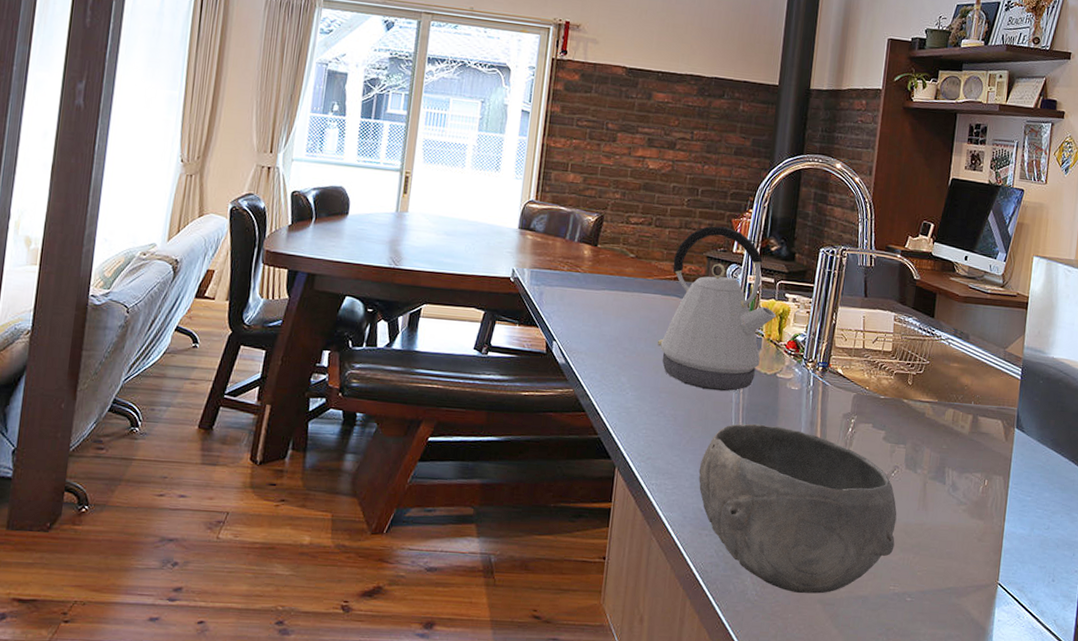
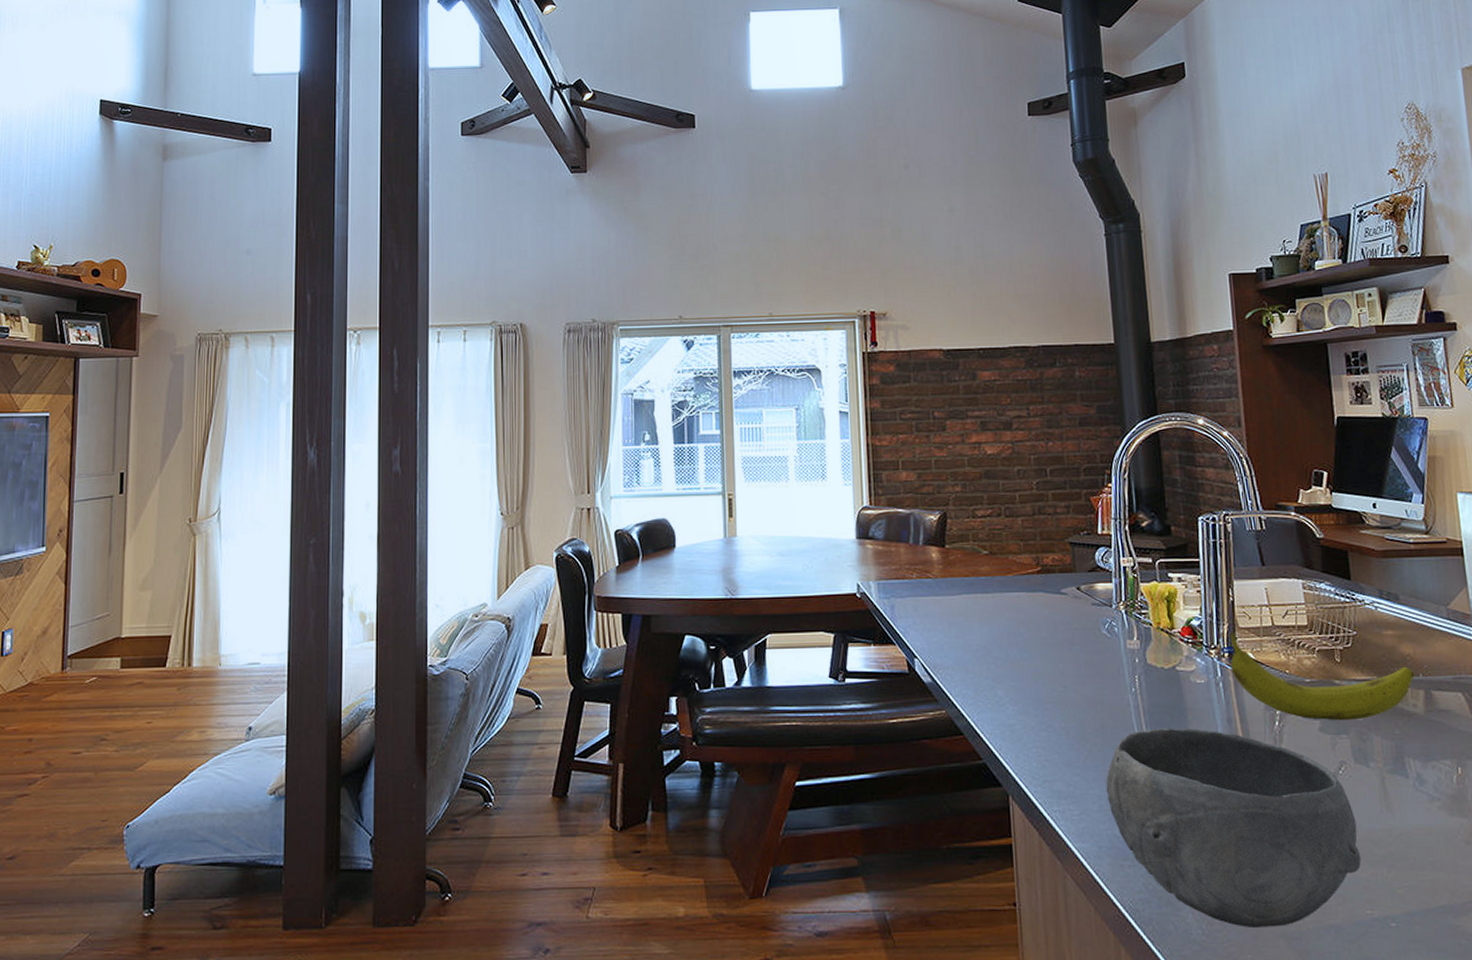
kettle: present [657,226,777,392] -> none [1030,506,1162,695]
fruit: none [822,350,968,434] -> present [1229,632,1415,721]

